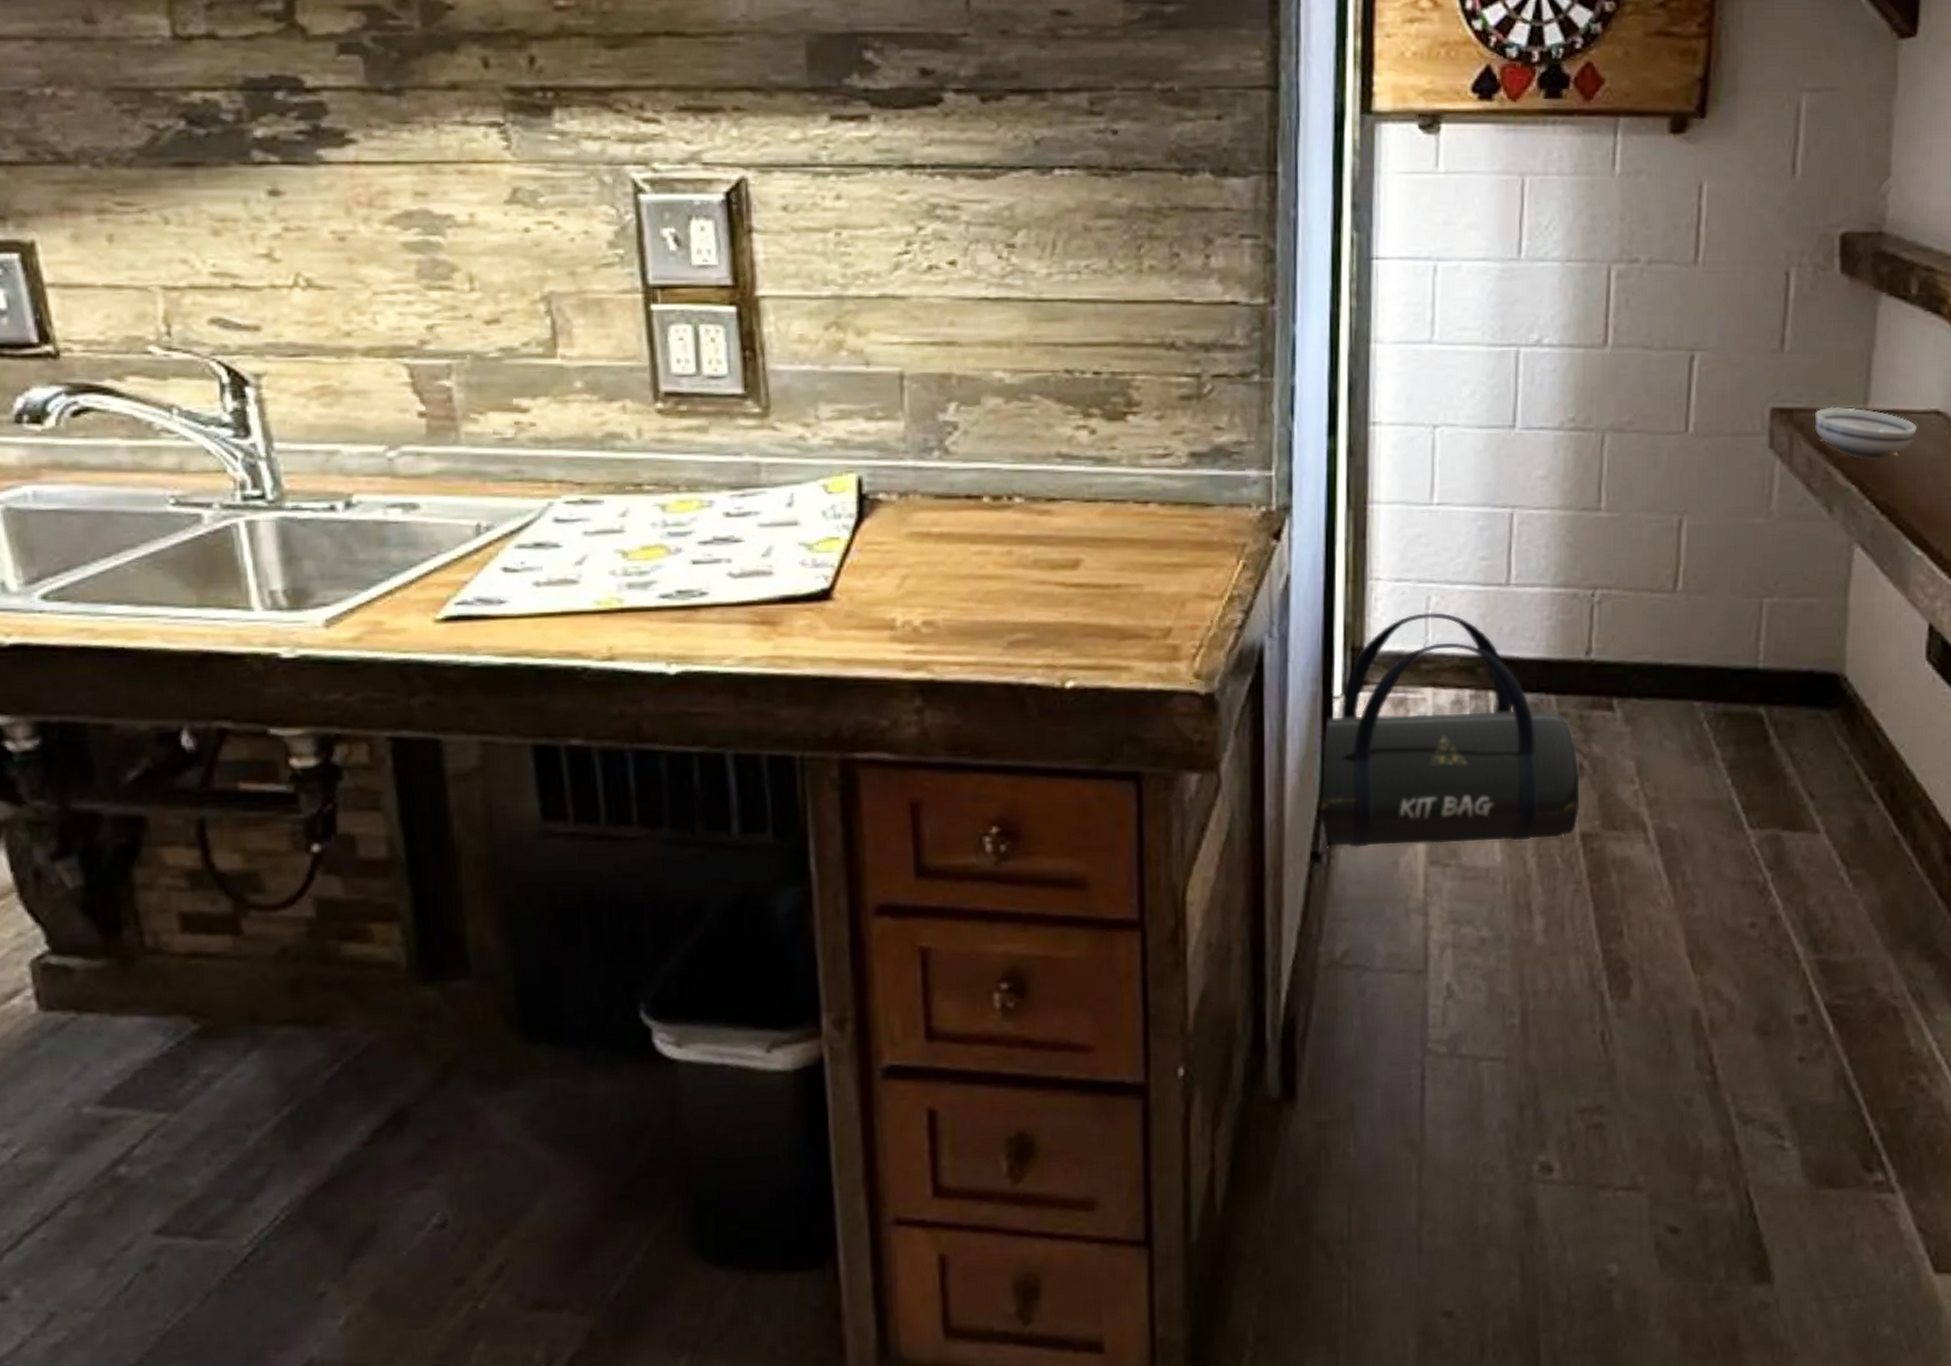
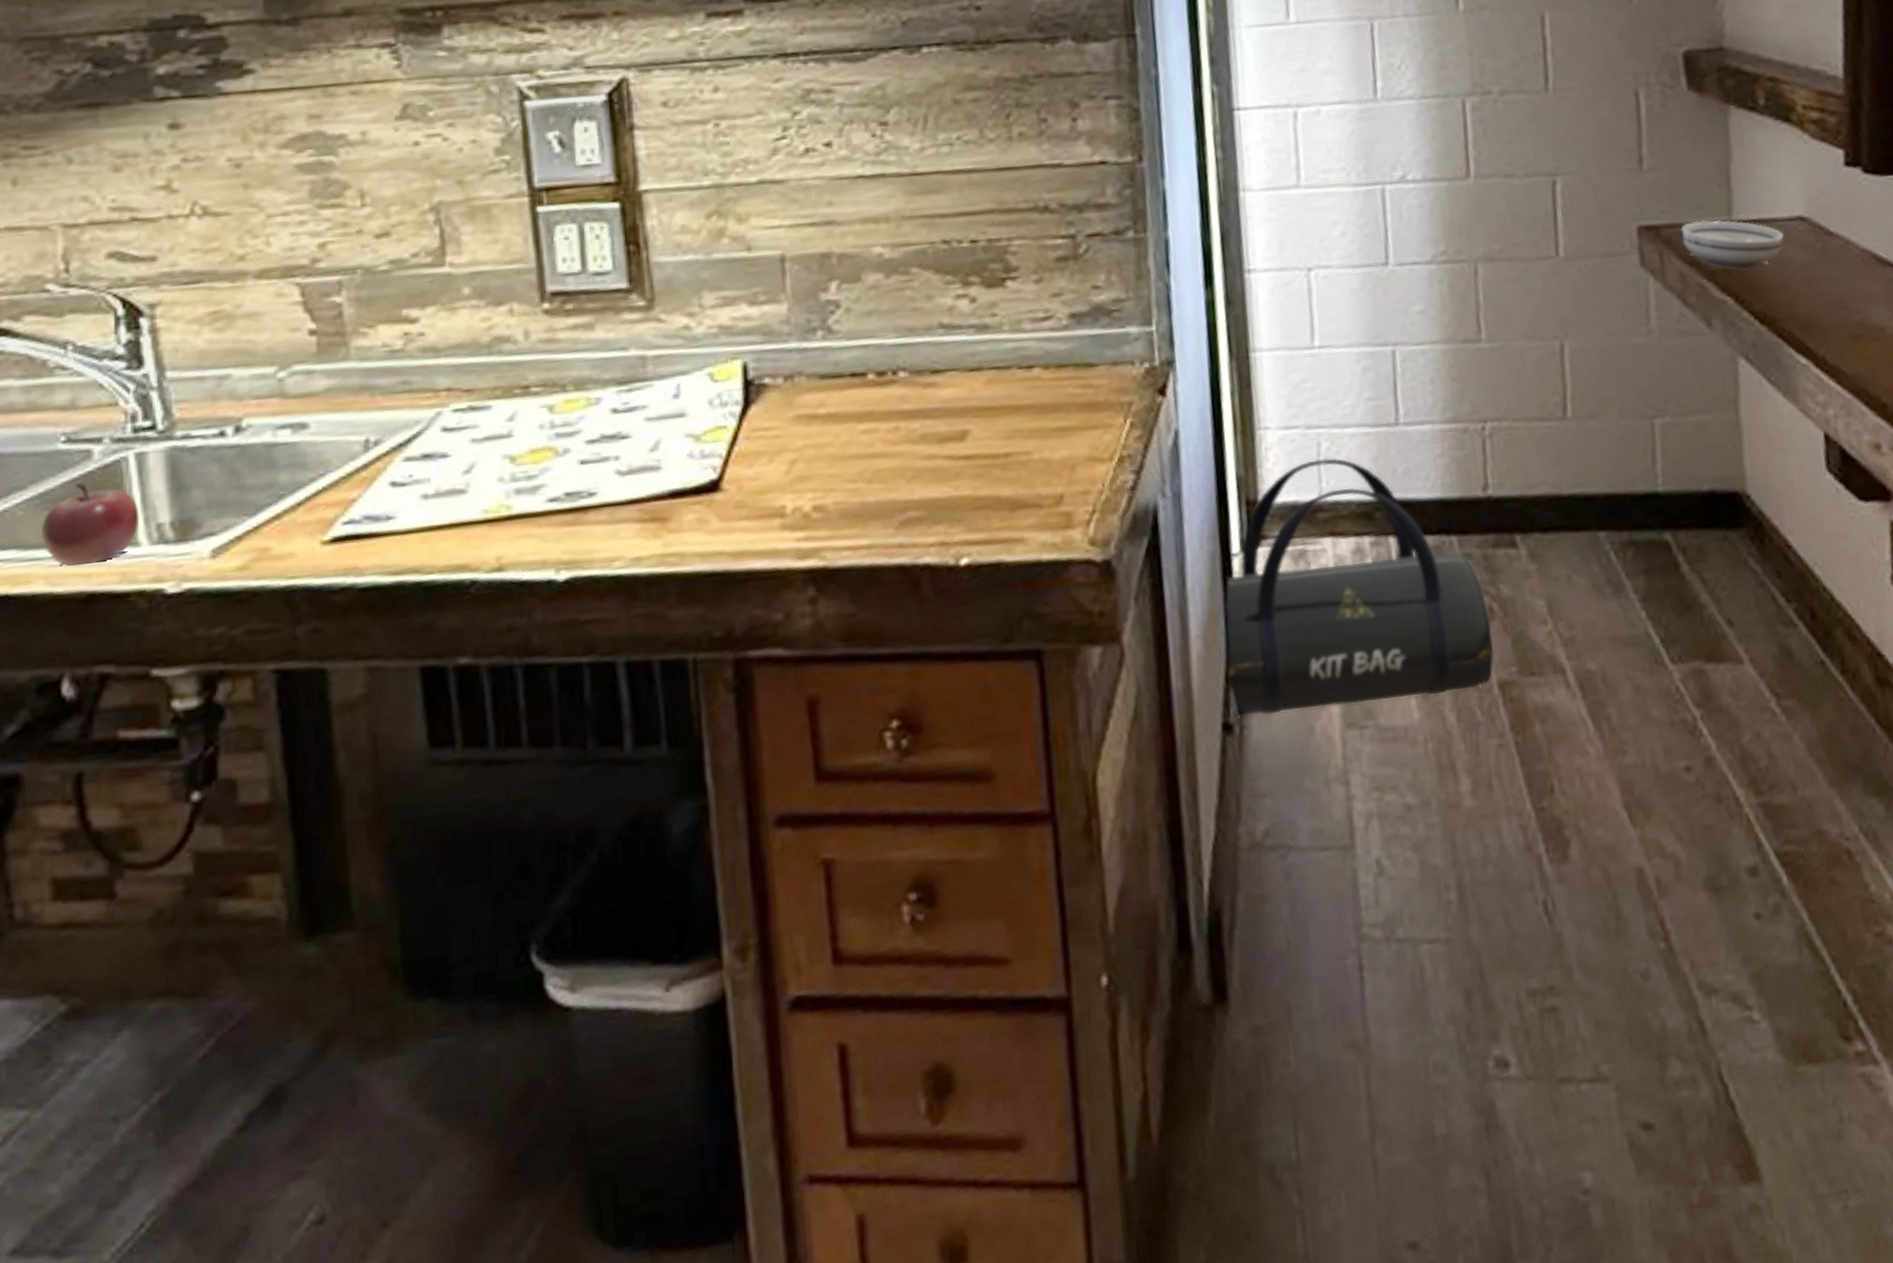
fruit: none [154,545,253,626] -> present [41,482,140,567]

